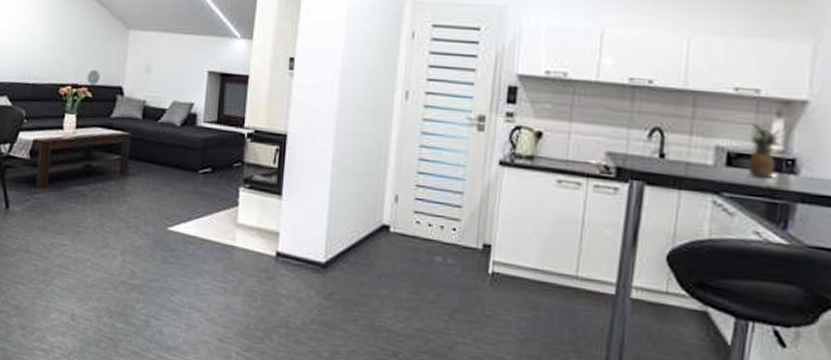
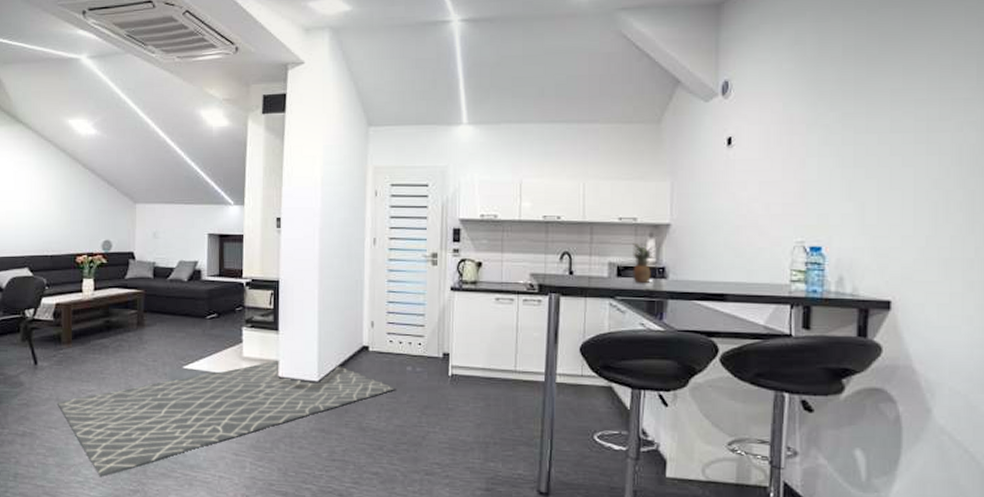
rug: none [27,232,420,347] -> present [58,361,396,477]

